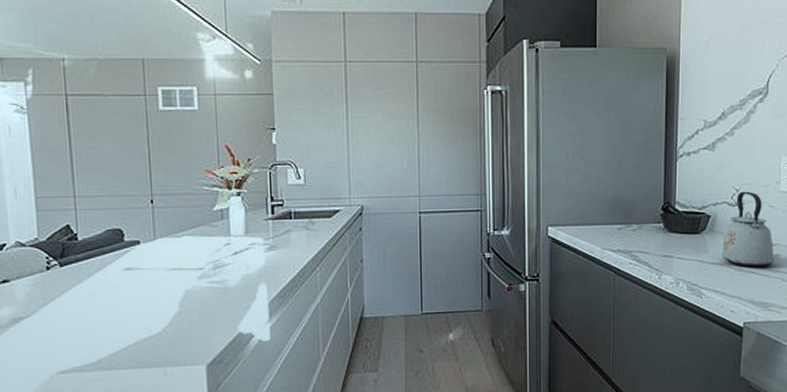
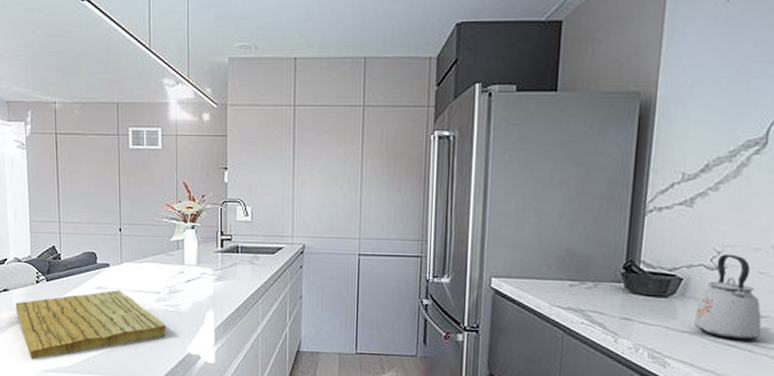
cutting board: none [19,270,212,361] -> present [15,290,166,360]

